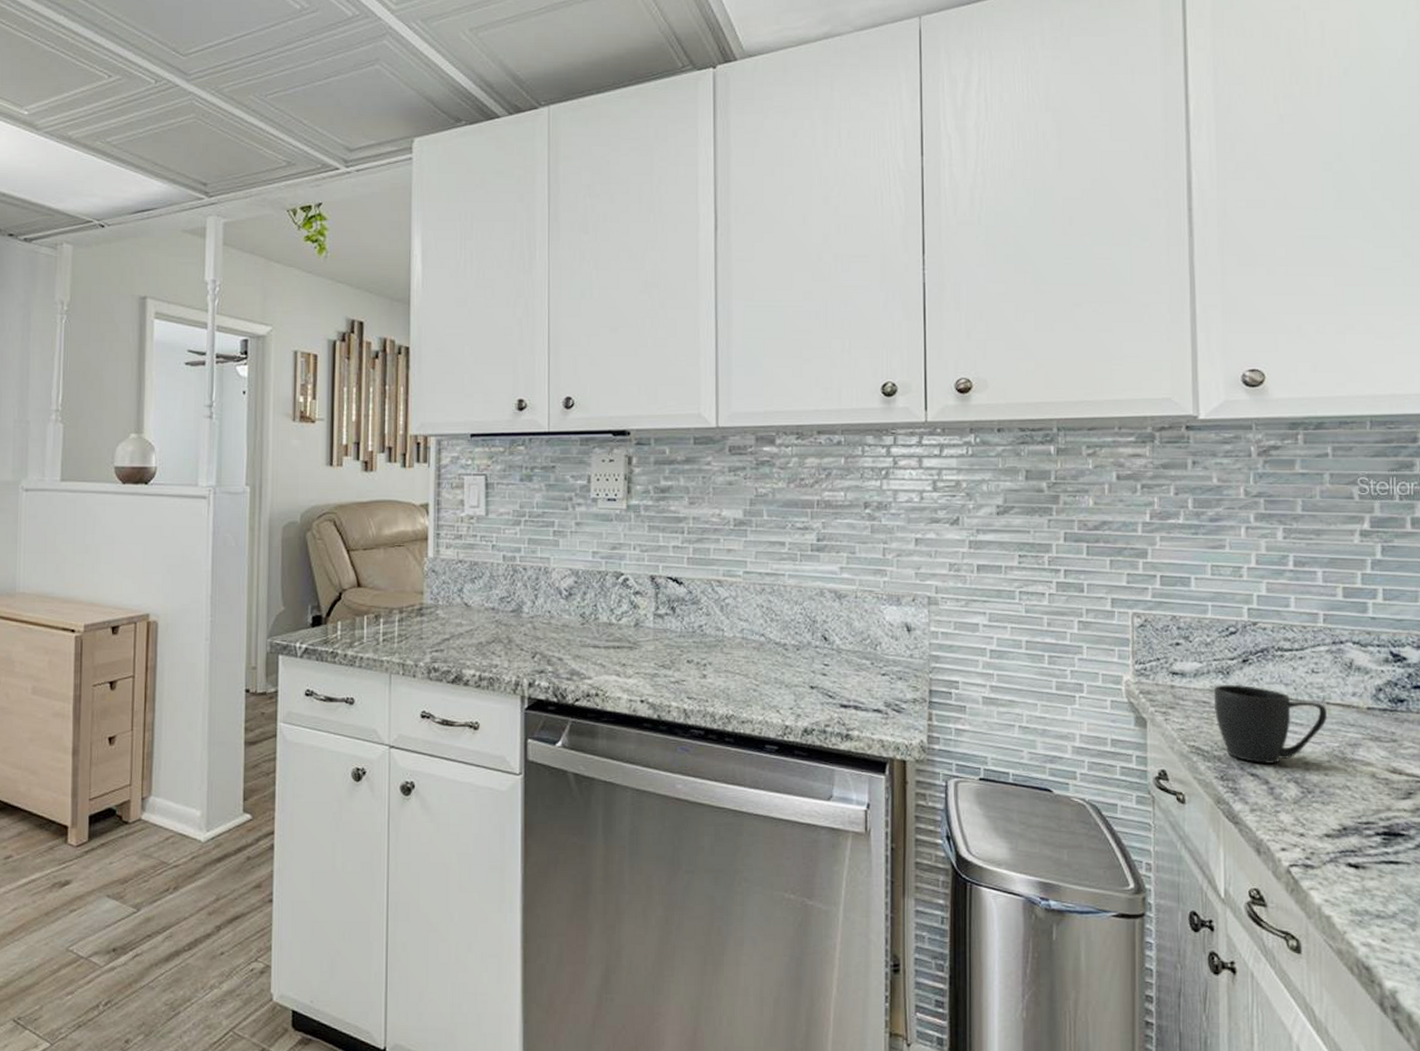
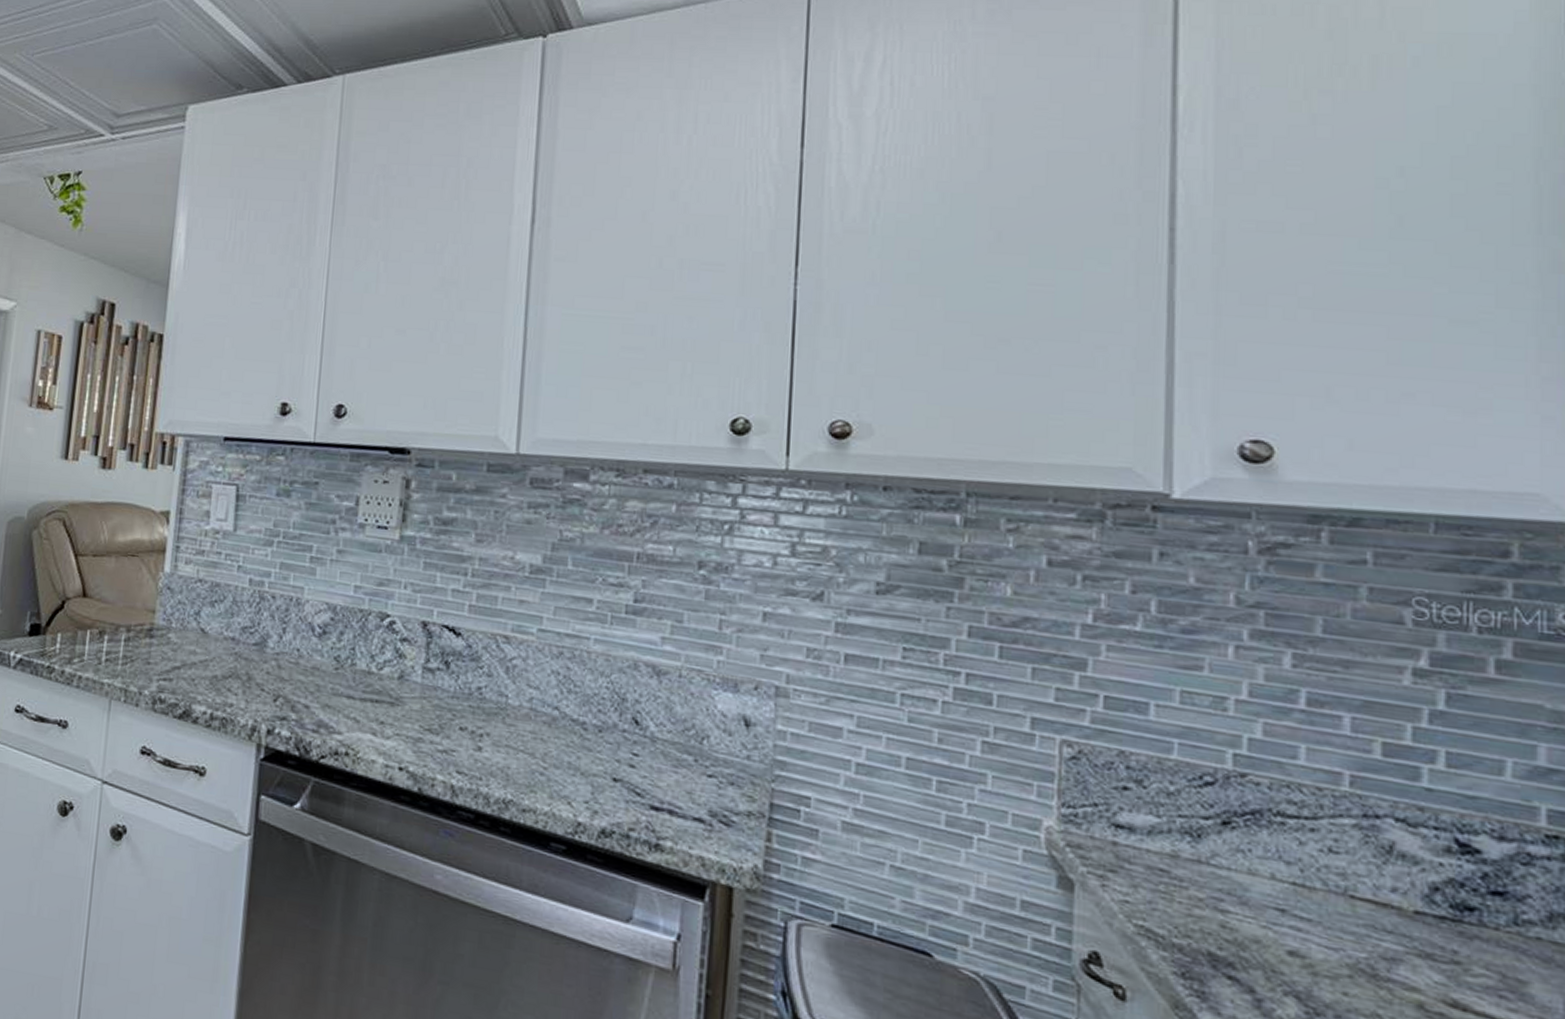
mug: present [1214,684,1327,764] -> none [1176,850,1350,968]

